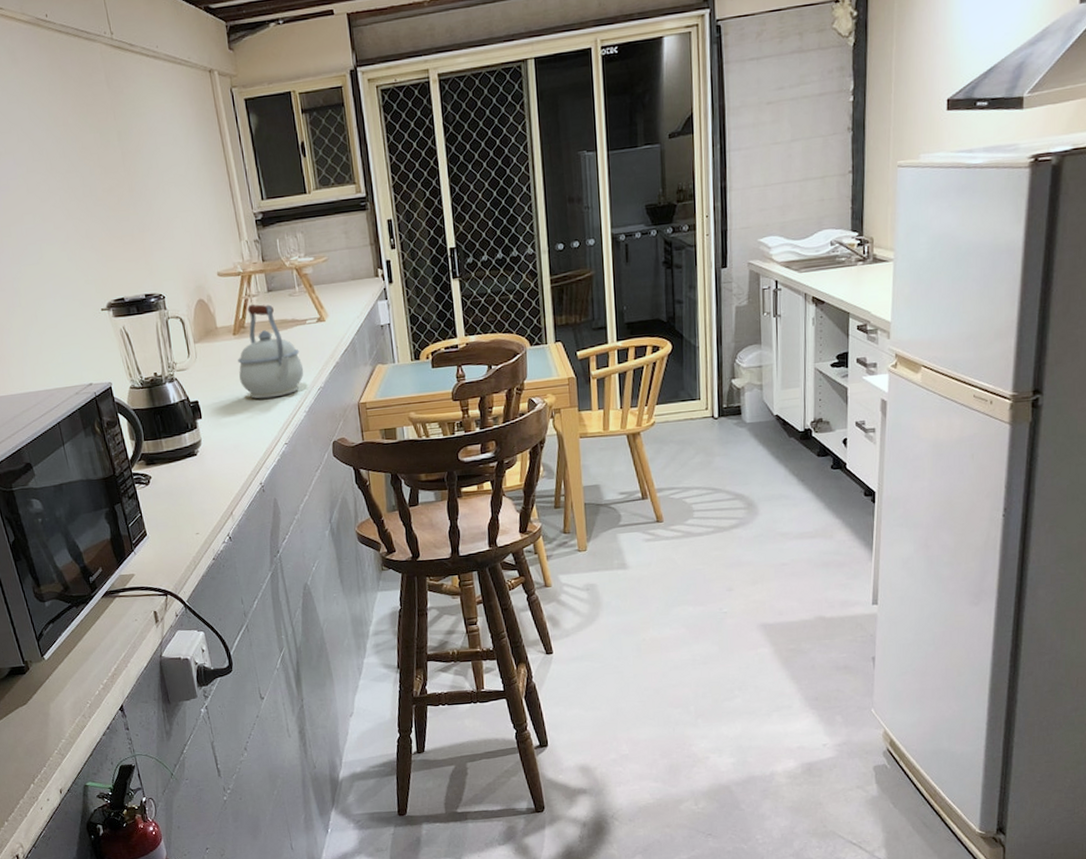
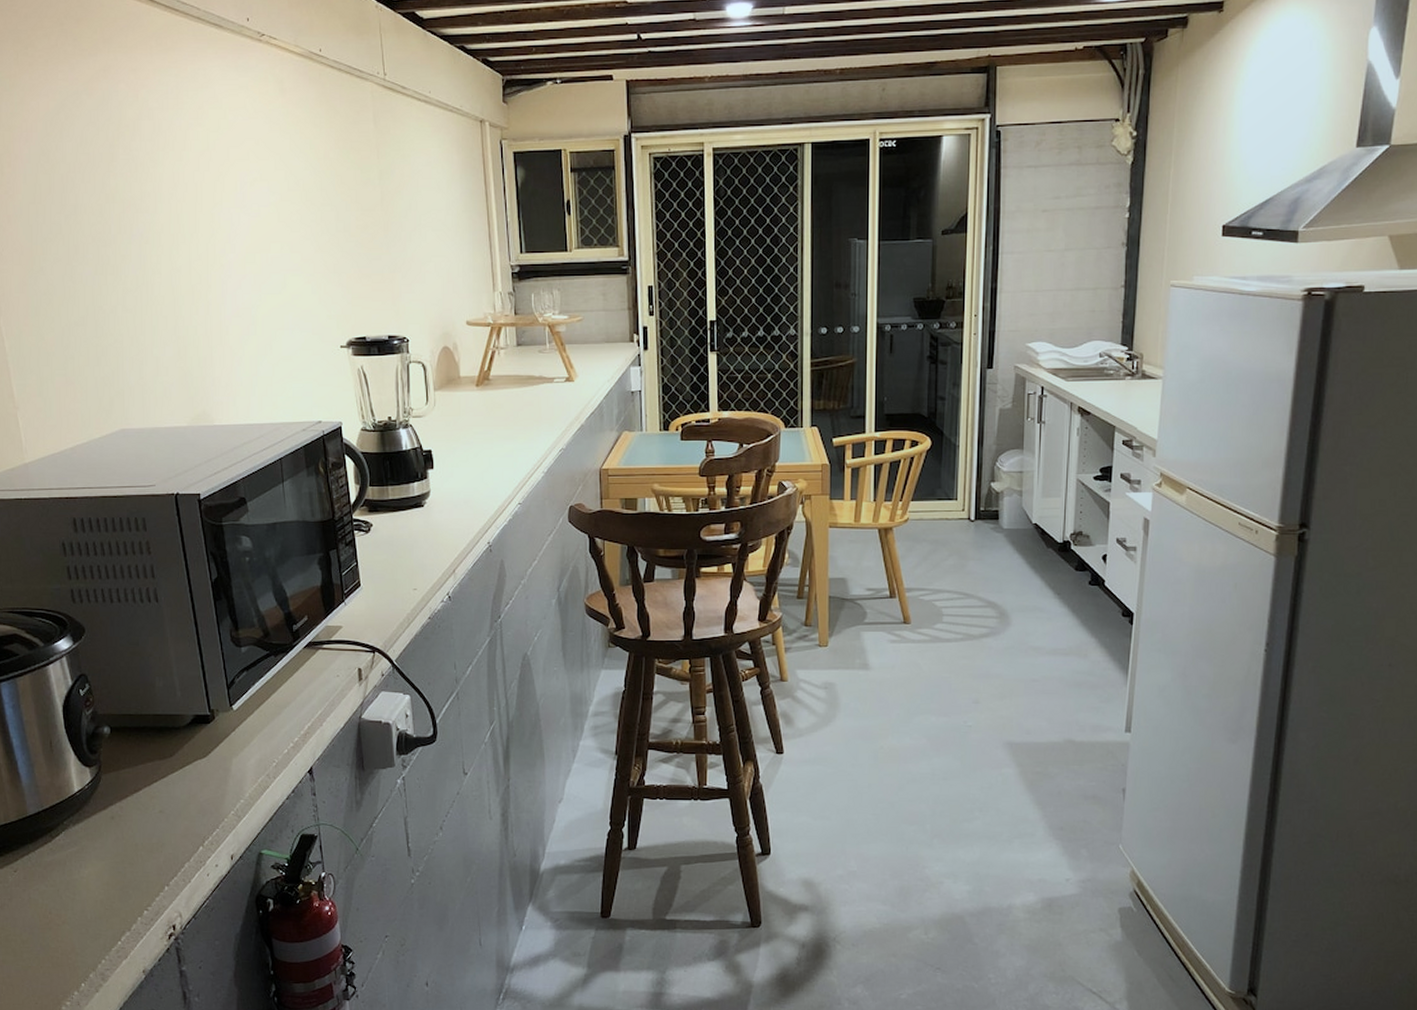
kettle: present [238,304,304,399] -> none [478,356,546,455]

